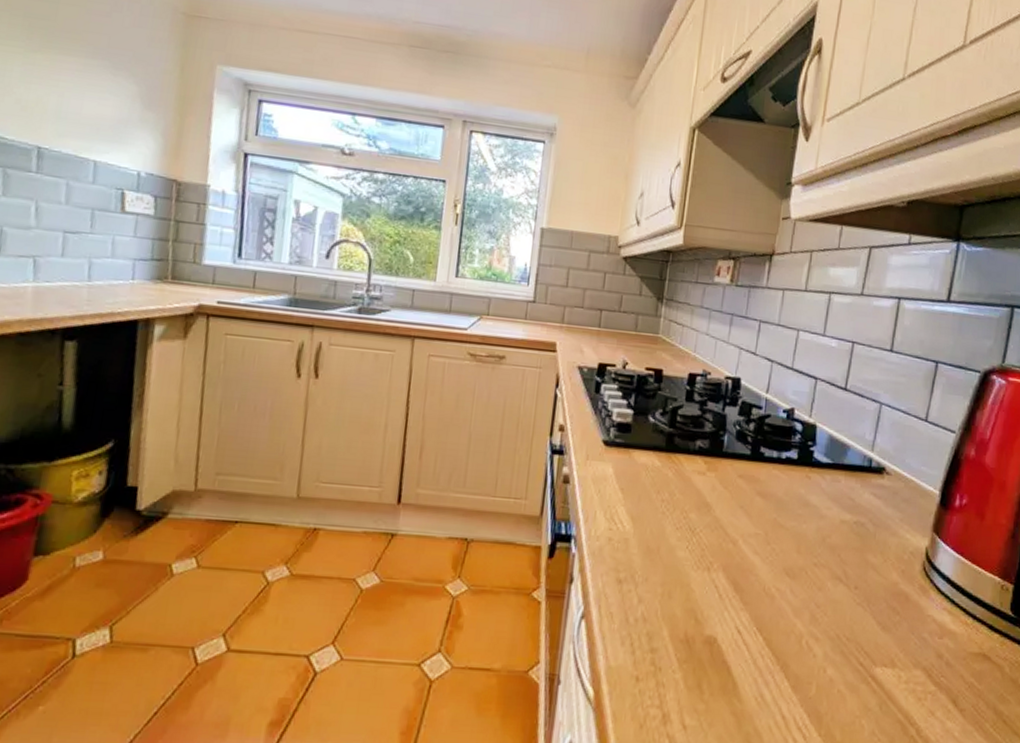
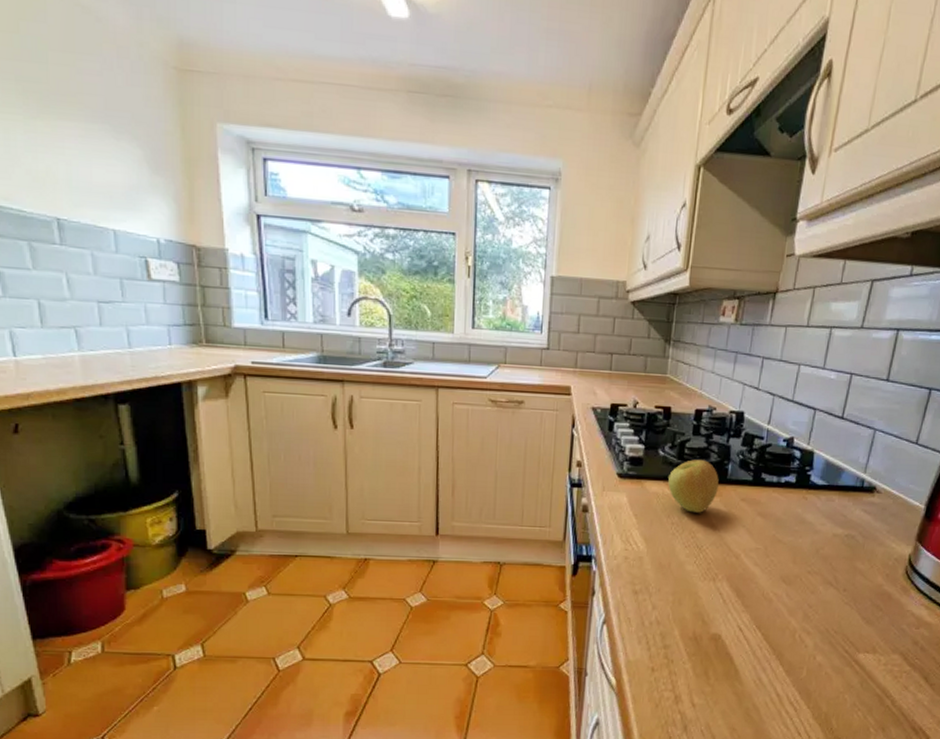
apple: none [658,428,714,490] -> present [668,460,719,513]

